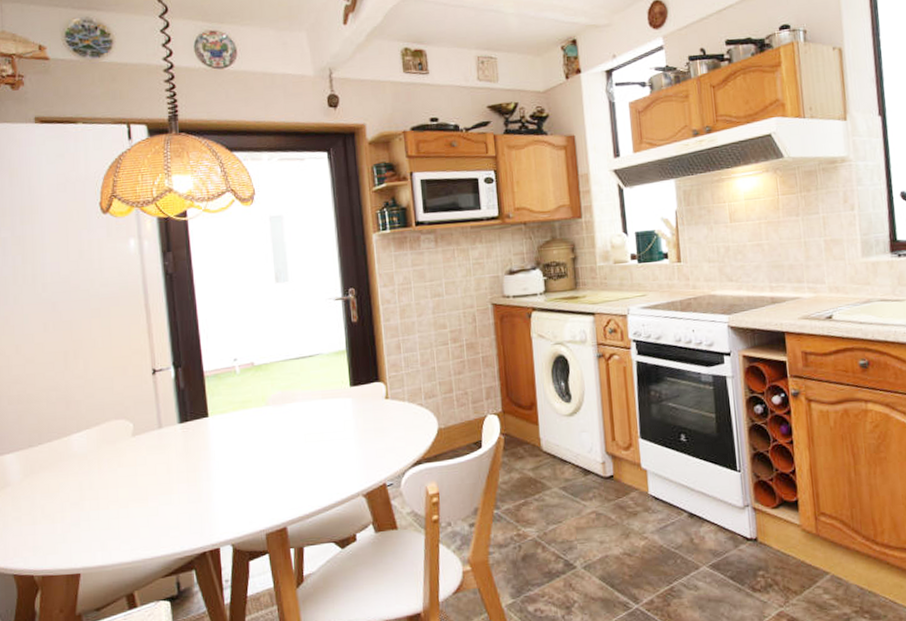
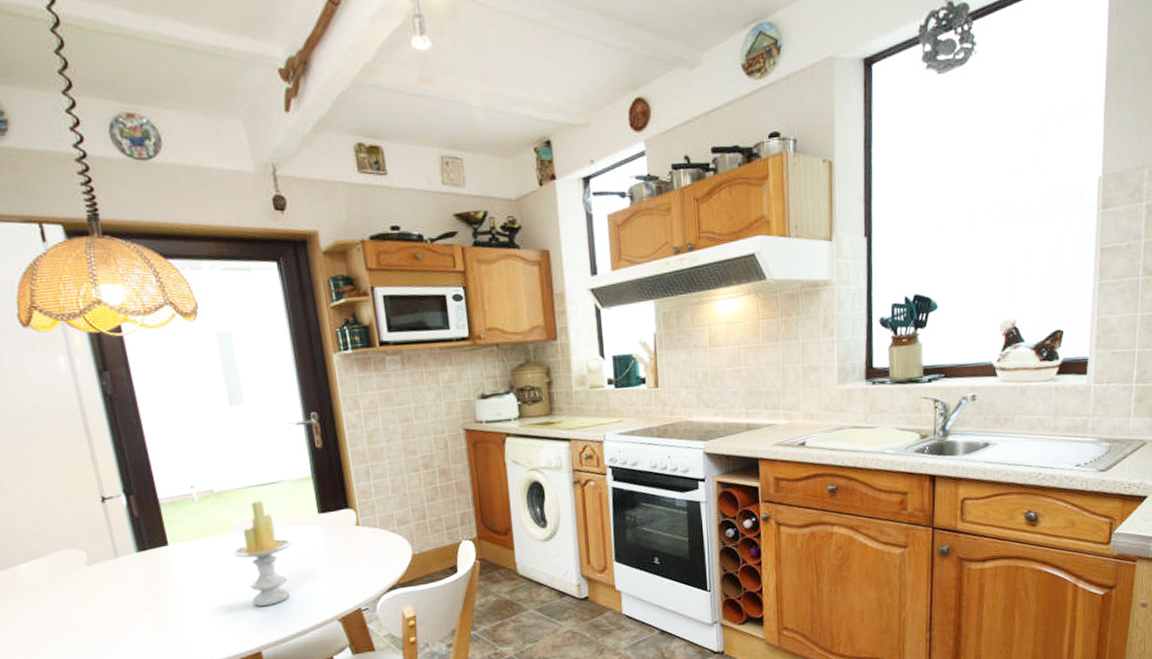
candle: none [266,373,324,480] -> present [231,500,293,606]

